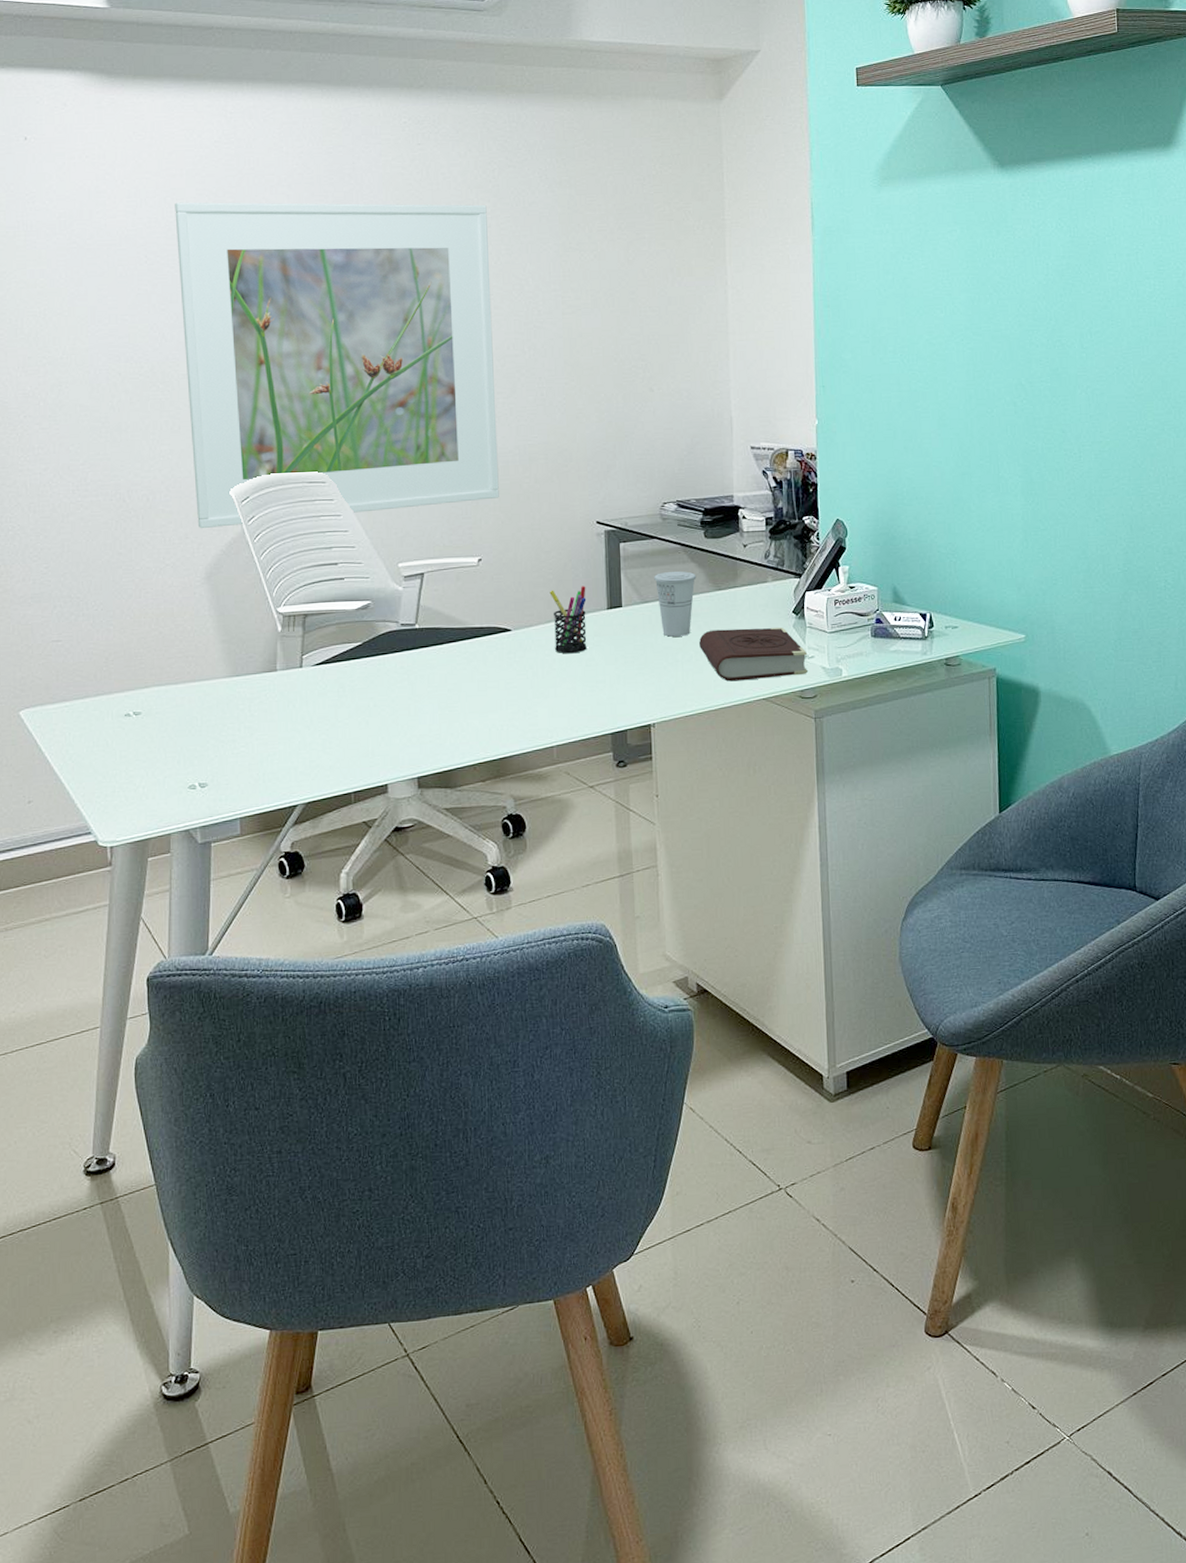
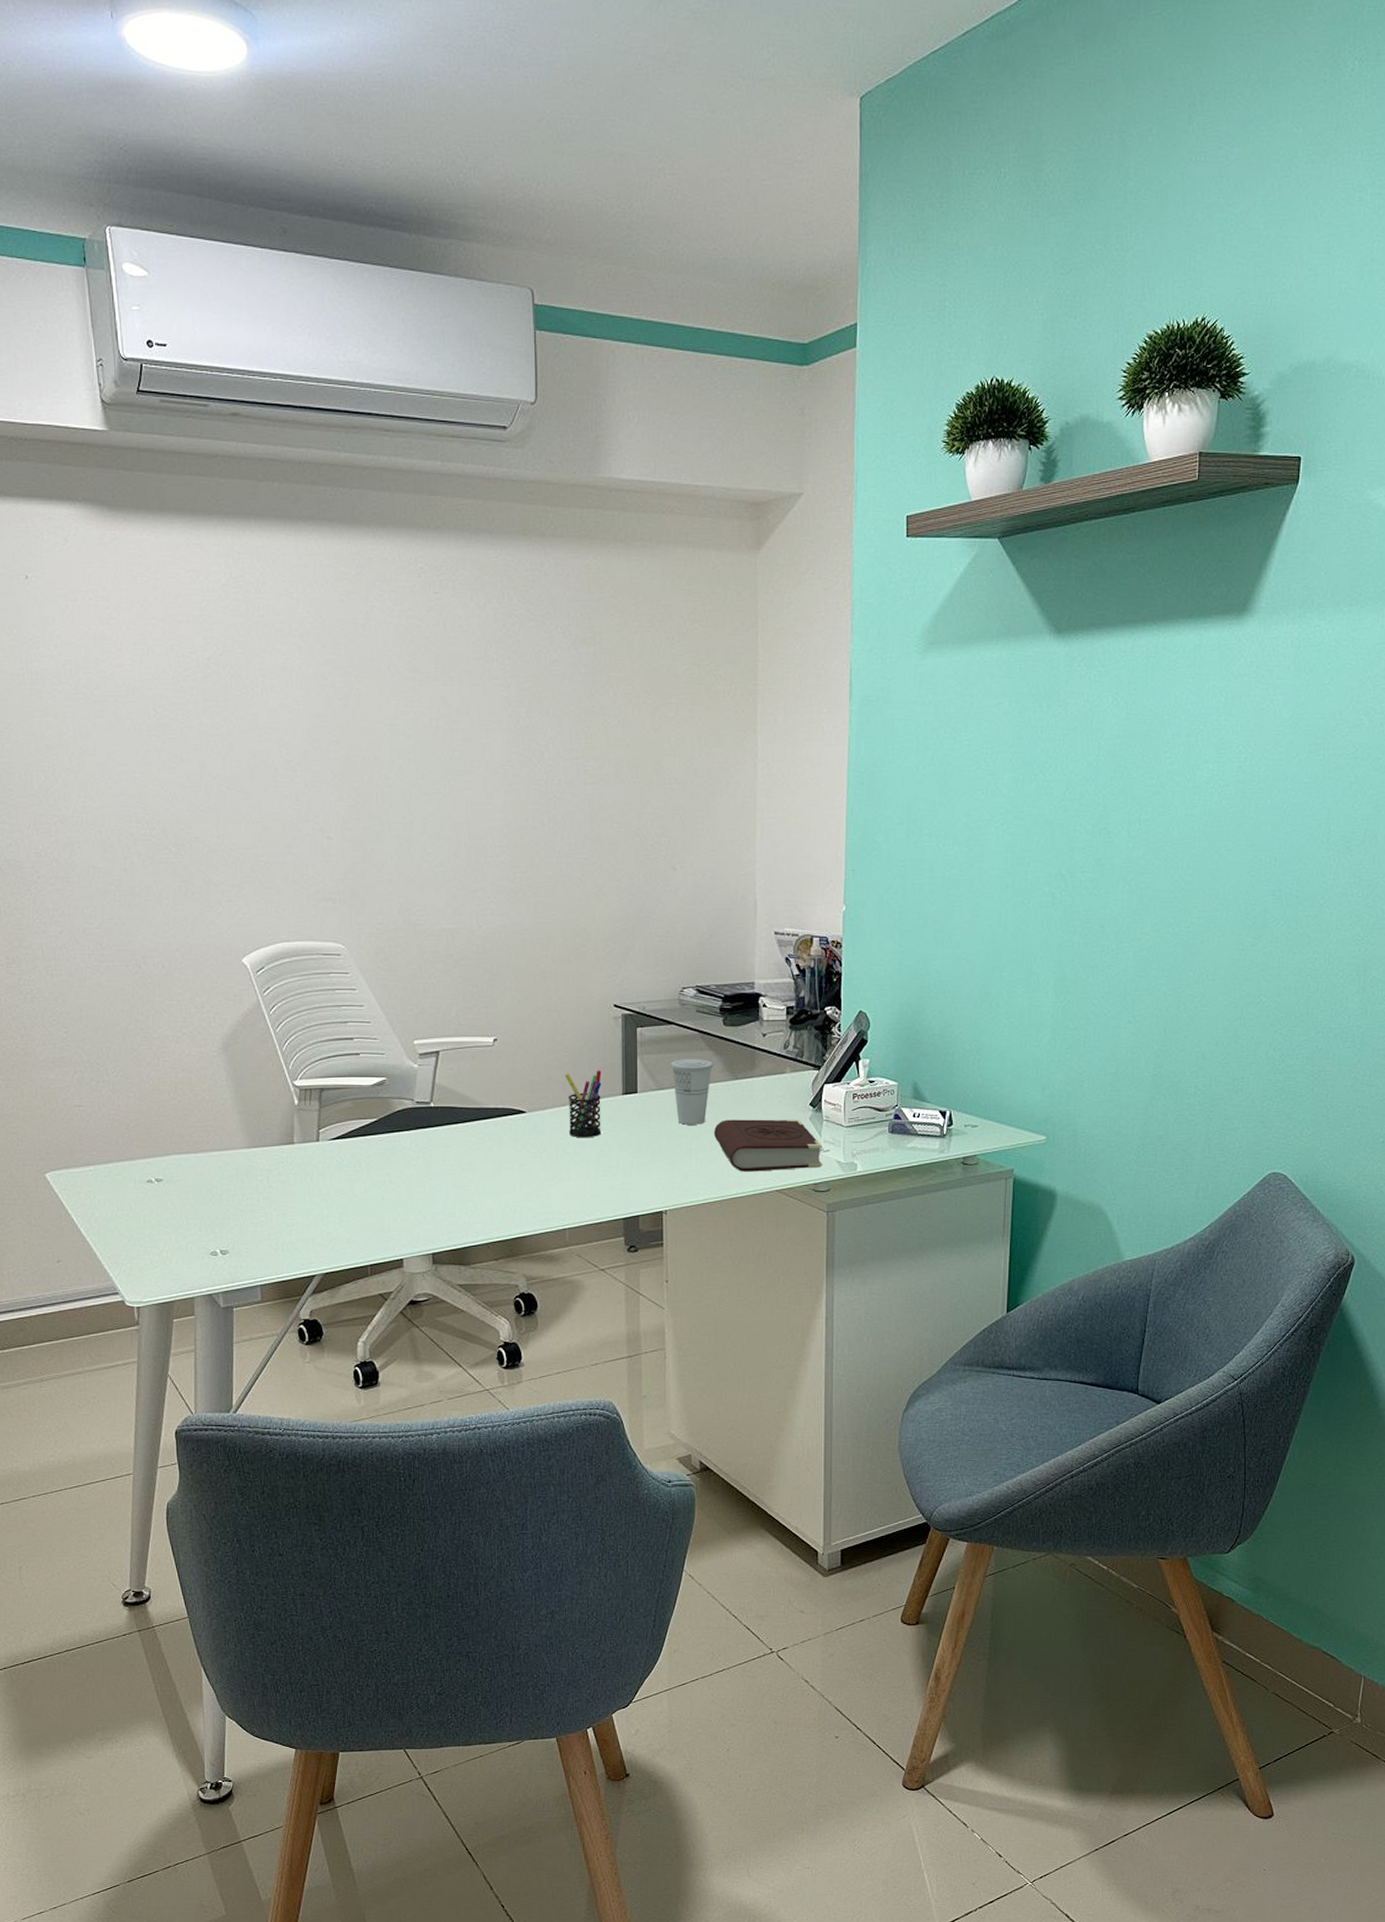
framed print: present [175,202,499,529] -> none [182,651,516,999]

